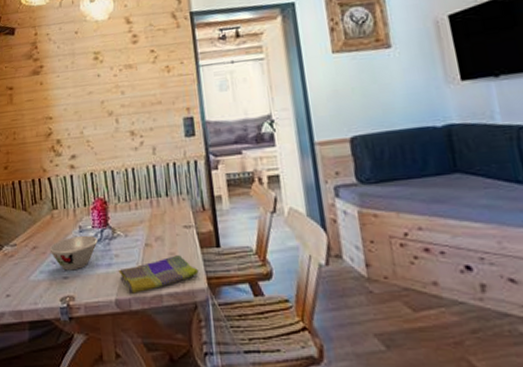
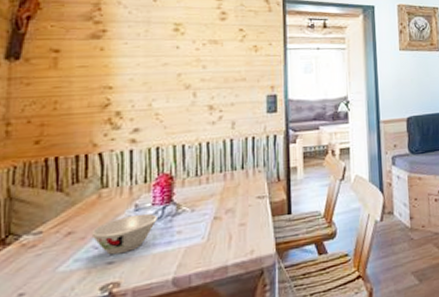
dish towel: present [118,255,199,294] -> none [179,225,268,270]

